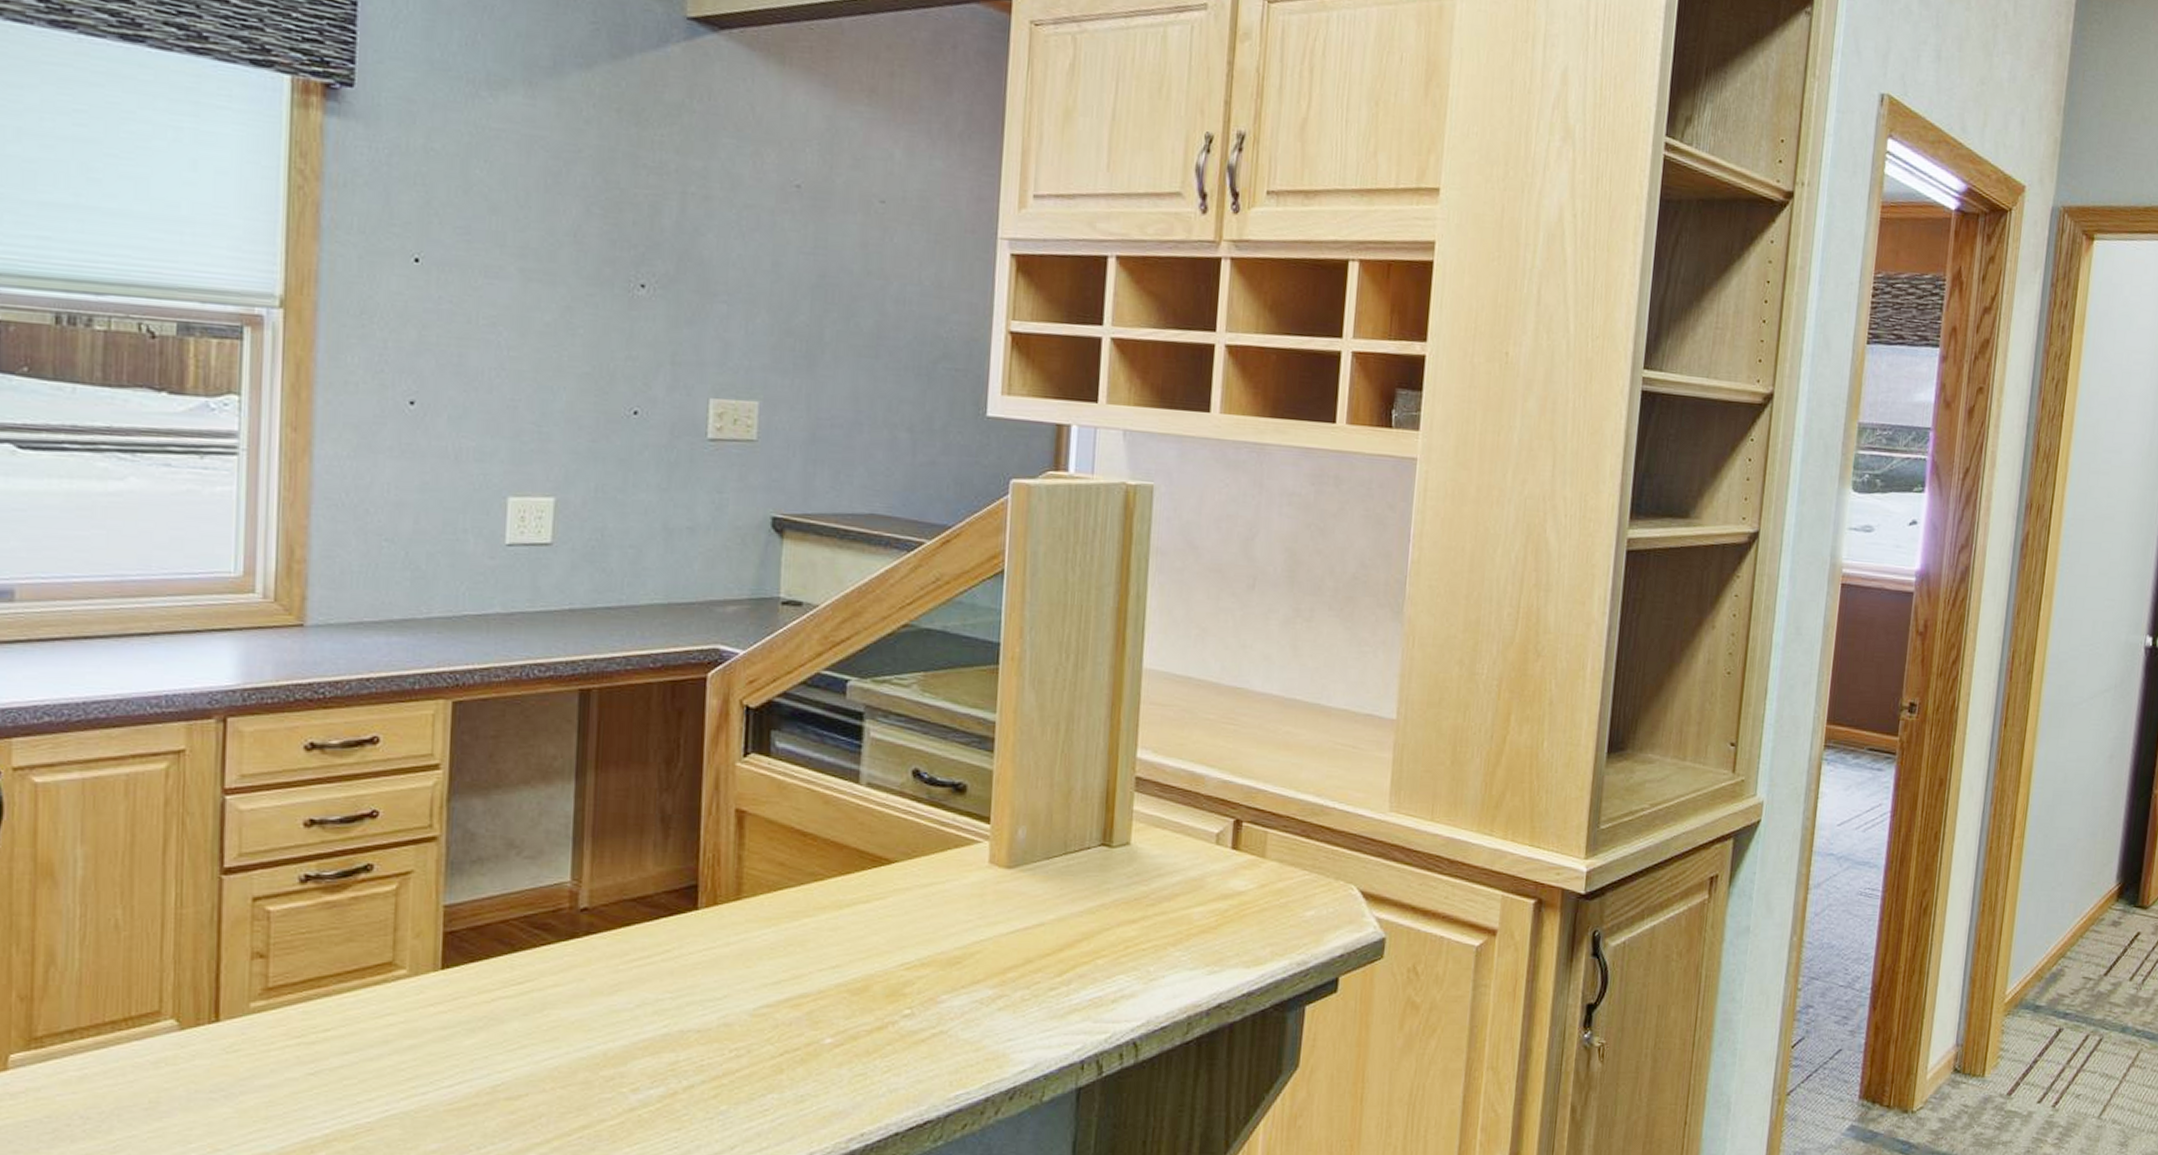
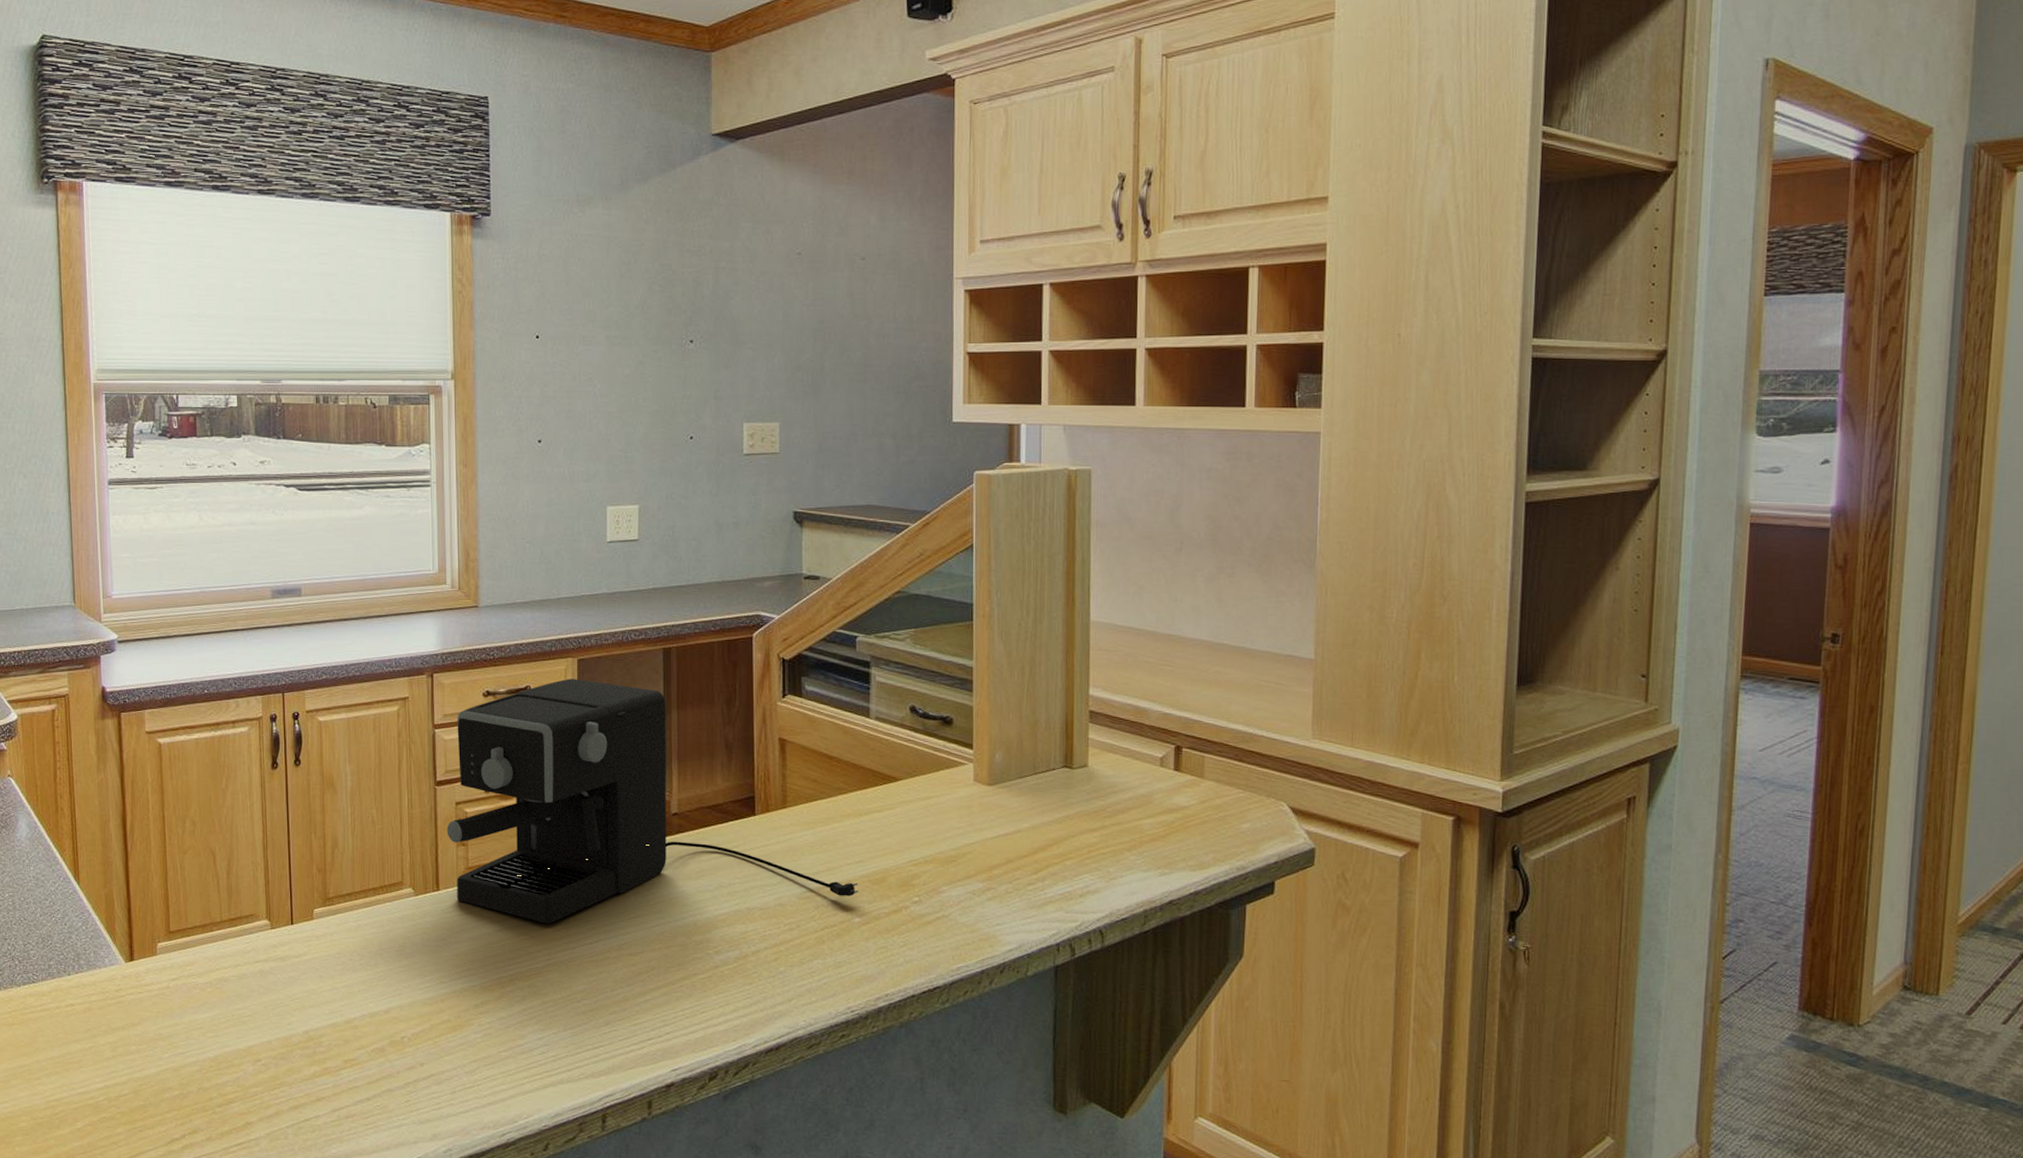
coffee maker: none [236,727,833,1062] -> present [447,678,859,924]

